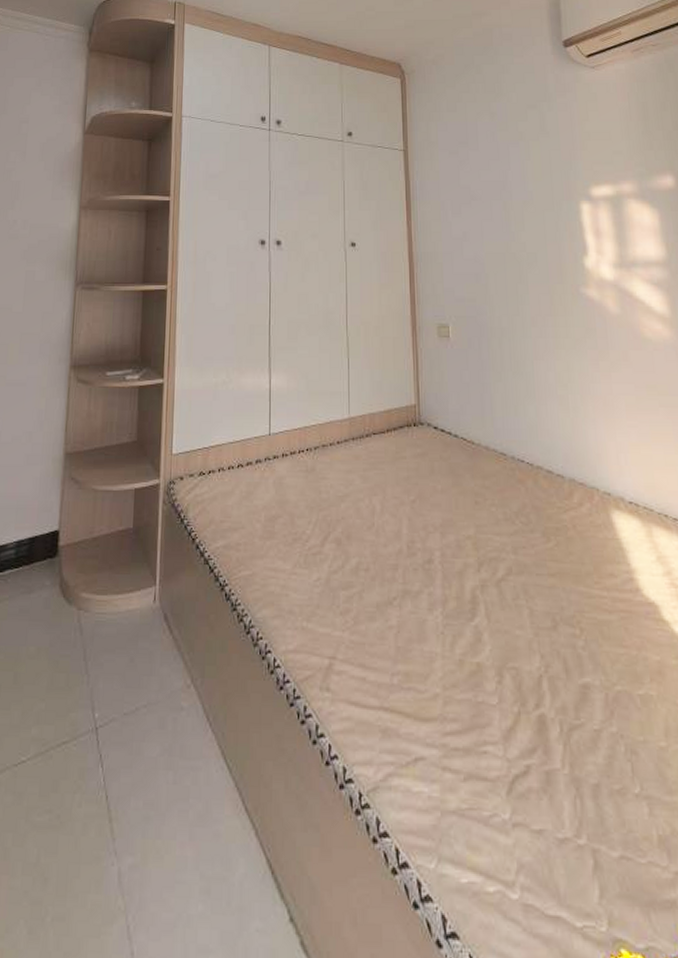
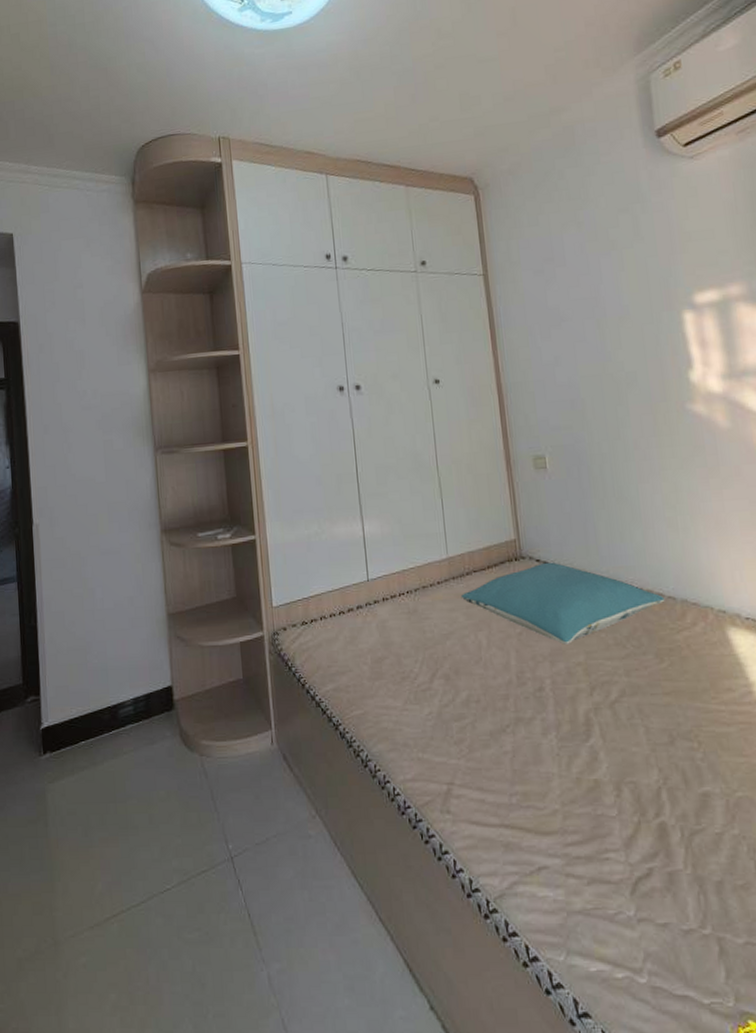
pillow: none [358,430,554,516] -> present [460,562,665,645]

